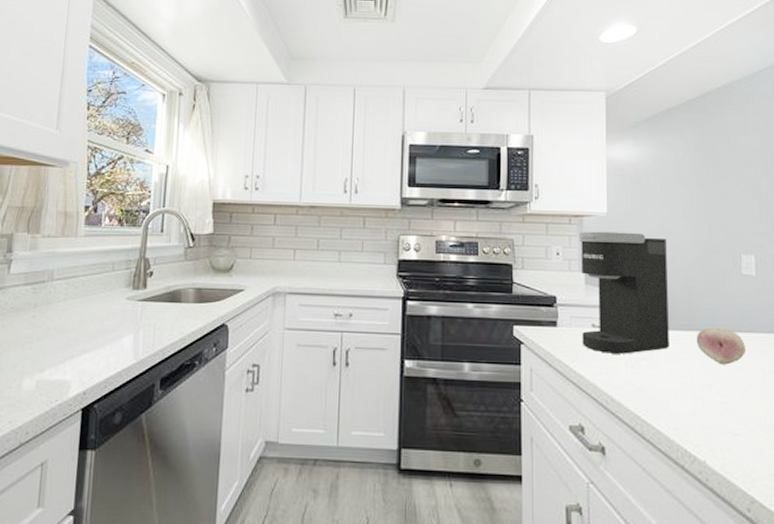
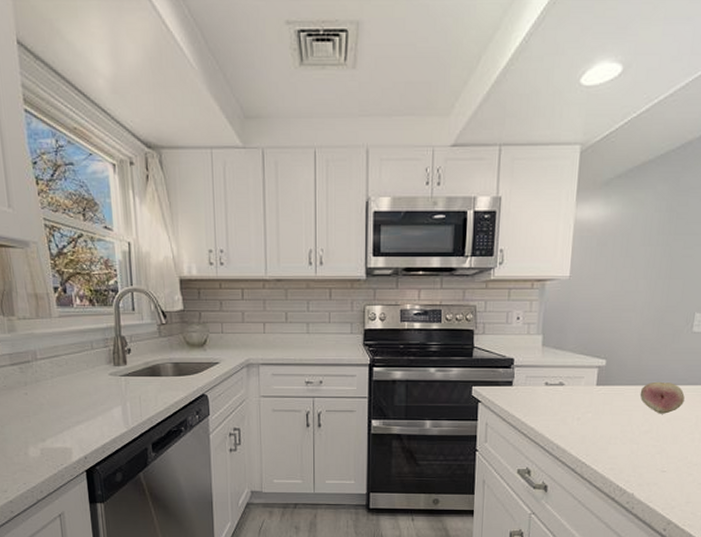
coffee maker: present [578,231,669,354] -> none [535,295,625,408]

